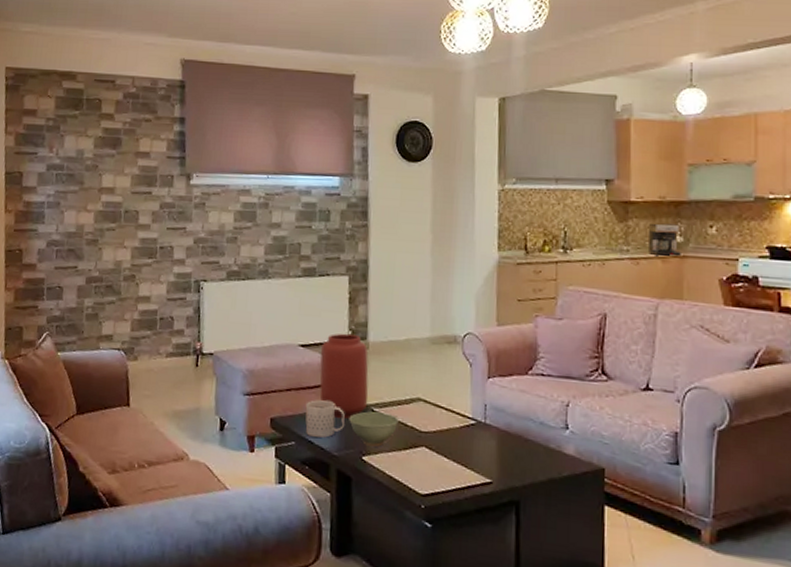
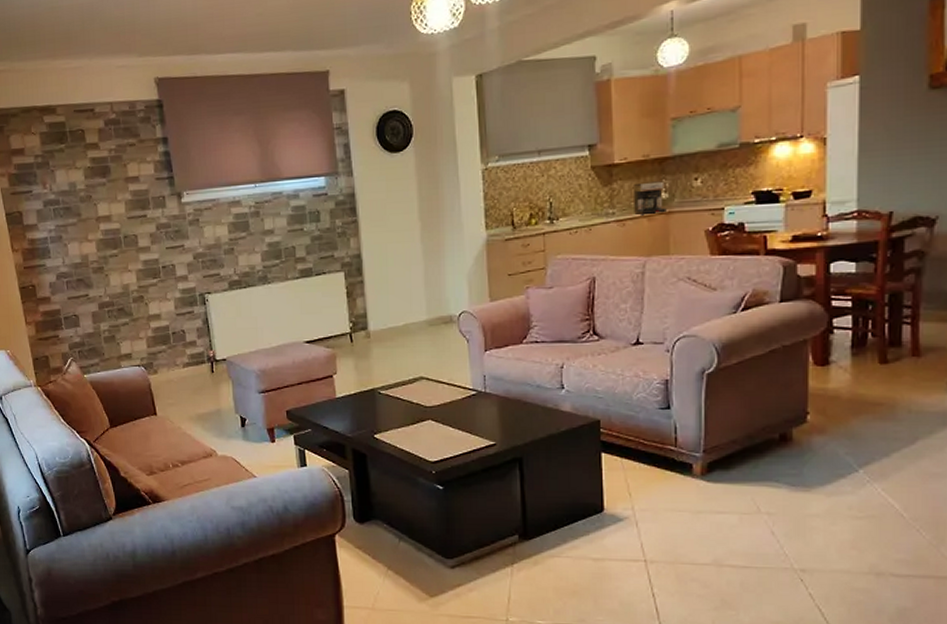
mug: present [305,400,346,438] -> none [317,389,356,422]
vase: present [320,333,369,419] -> none [326,325,375,404]
bowl: present [349,411,399,447] -> none [358,394,405,425]

